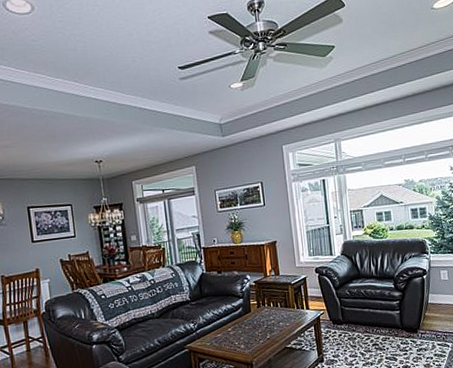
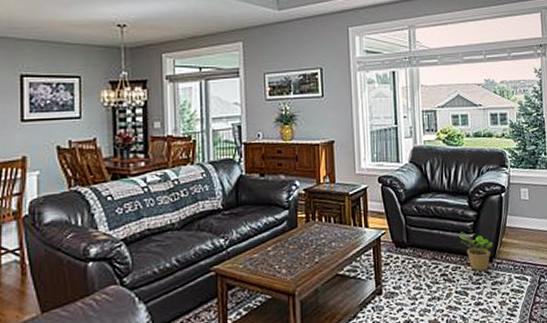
potted plant: none [386,309,417,340] -> present [458,232,492,271]

